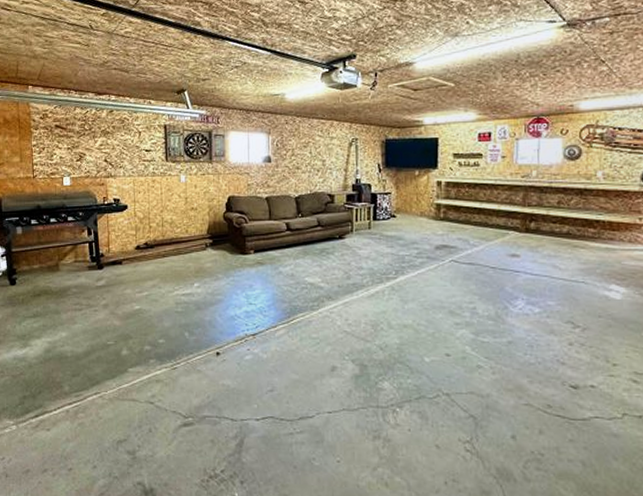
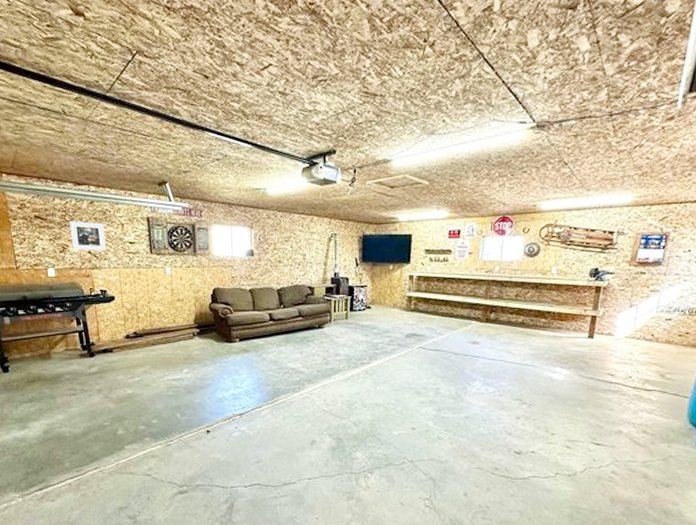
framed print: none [88,129,122,159] -> present [69,220,106,251]

